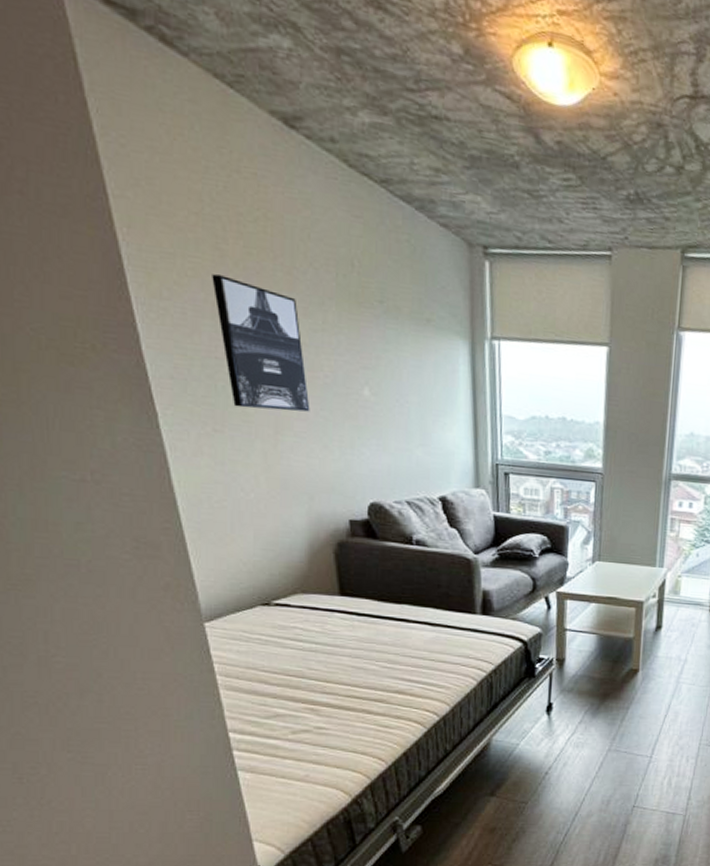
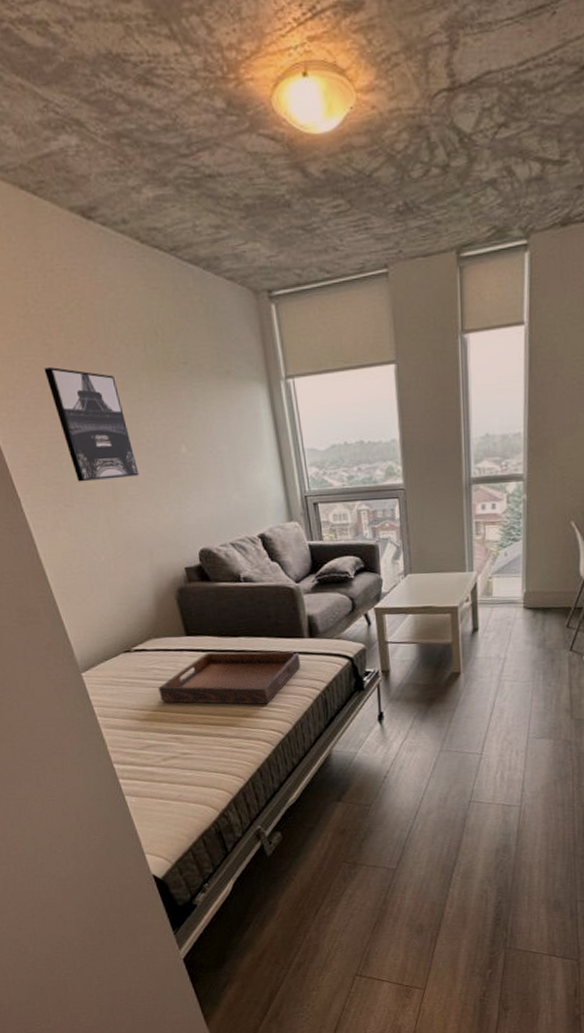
serving tray: none [298,616,469,681] -> present [158,651,301,705]

